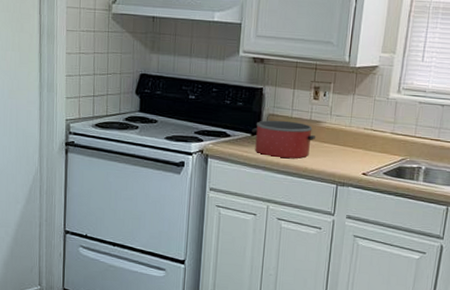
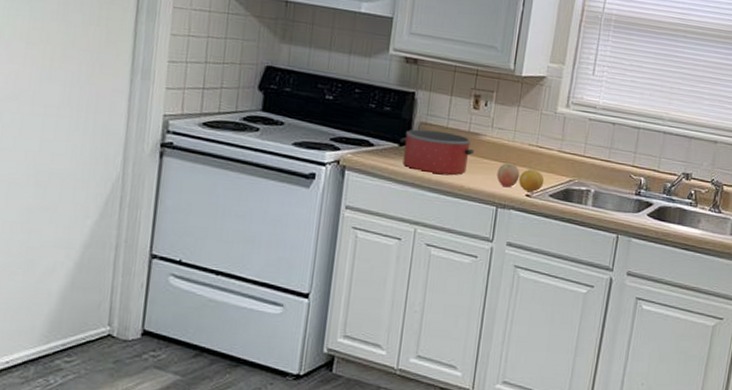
fruit: none [336,146,357,168] -> present [496,163,520,188]
fruit: none [356,150,379,171] -> present [519,168,544,192]

